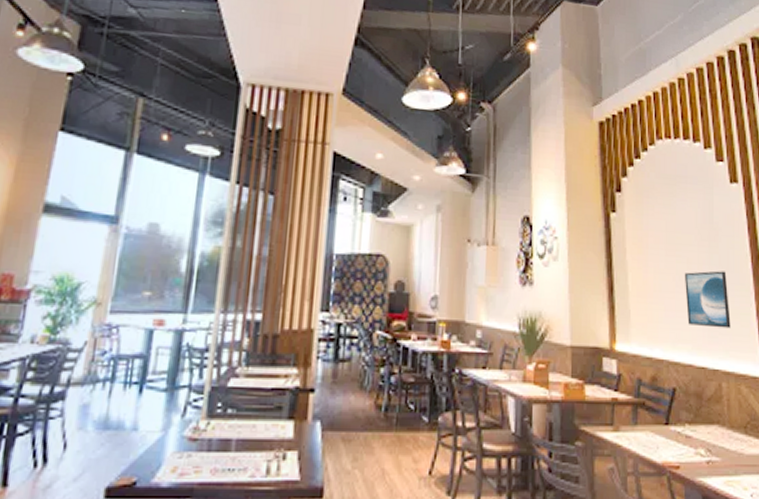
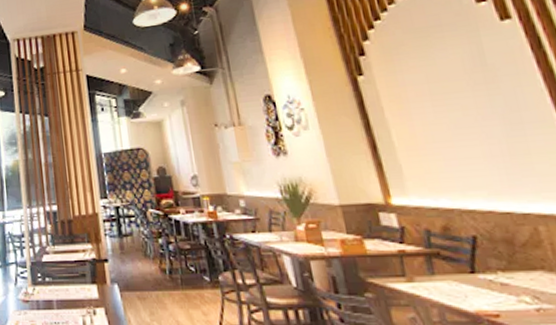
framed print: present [684,271,731,329] -> none [460,111,537,171]

